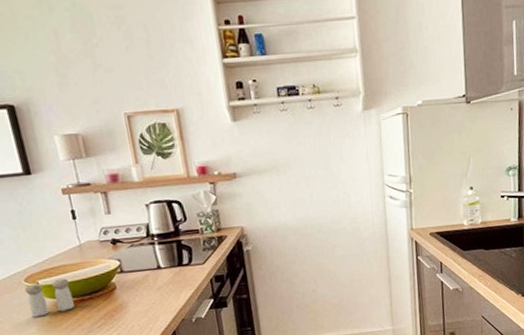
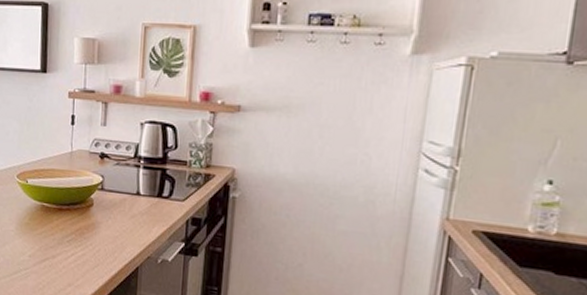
salt and pepper shaker: present [24,278,74,318] -> none [14,181,53,216]

